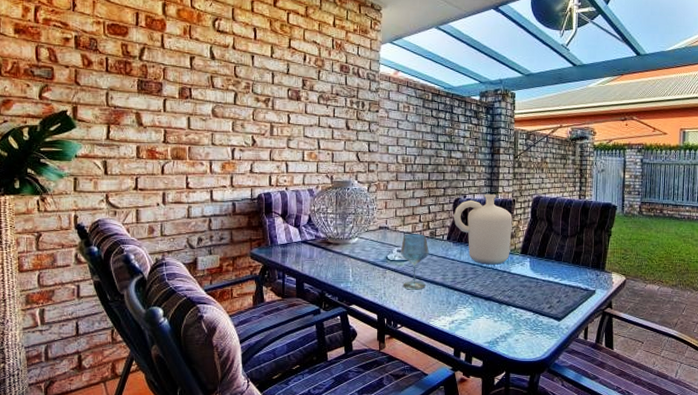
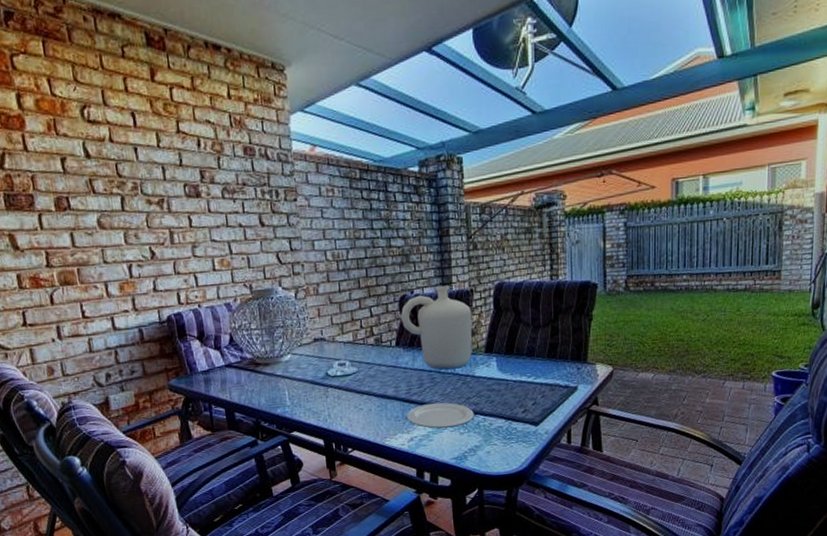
wine glass: present [400,234,429,290] -> none [341,342,376,408]
plate: none [451,292,507,315] -> present [407,402,474,429]

